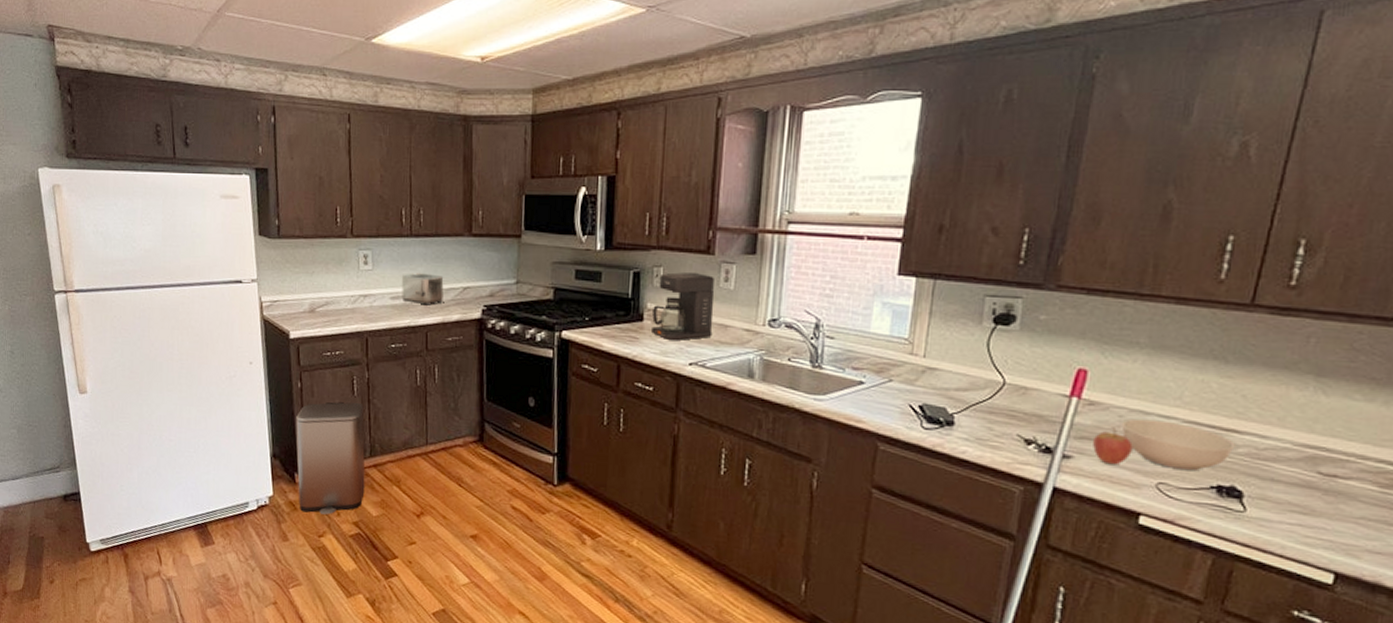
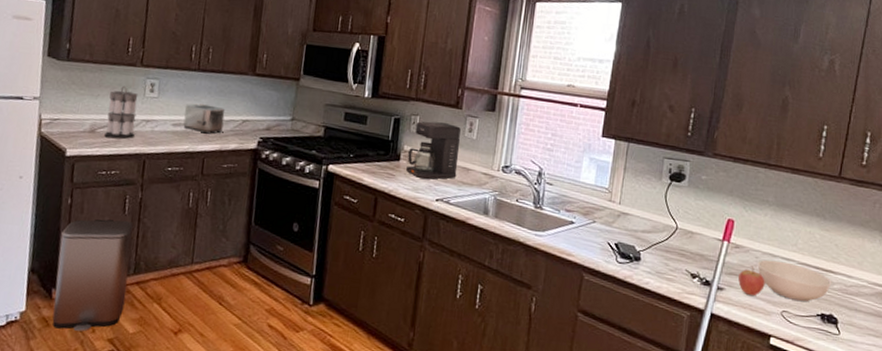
spice rack: none [323,259,355,318] -> present [104,85,138,140]

